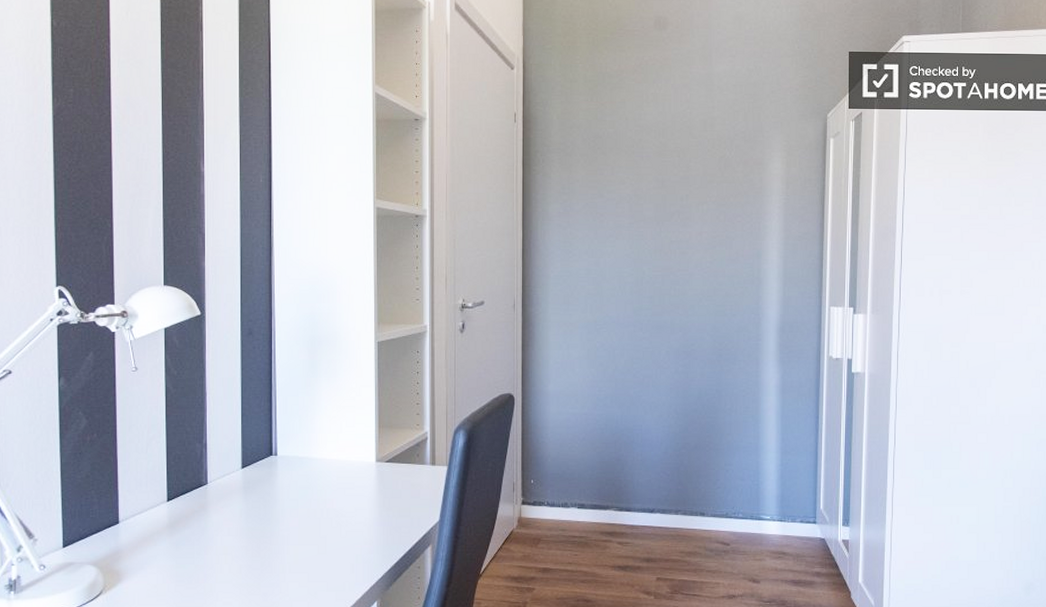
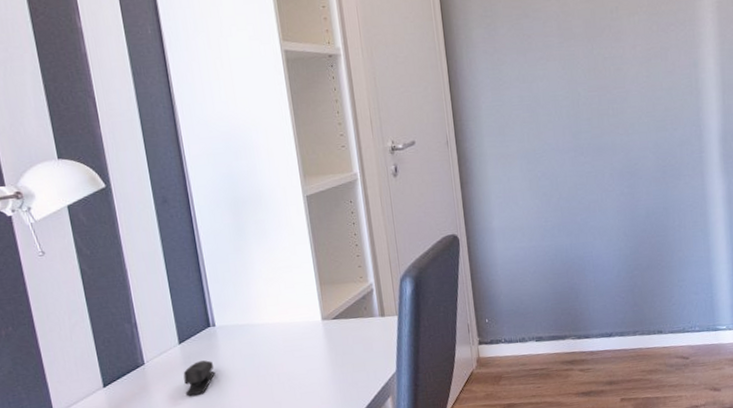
stapler: none [240,487,270,520] -> present [183,360,215,396]

